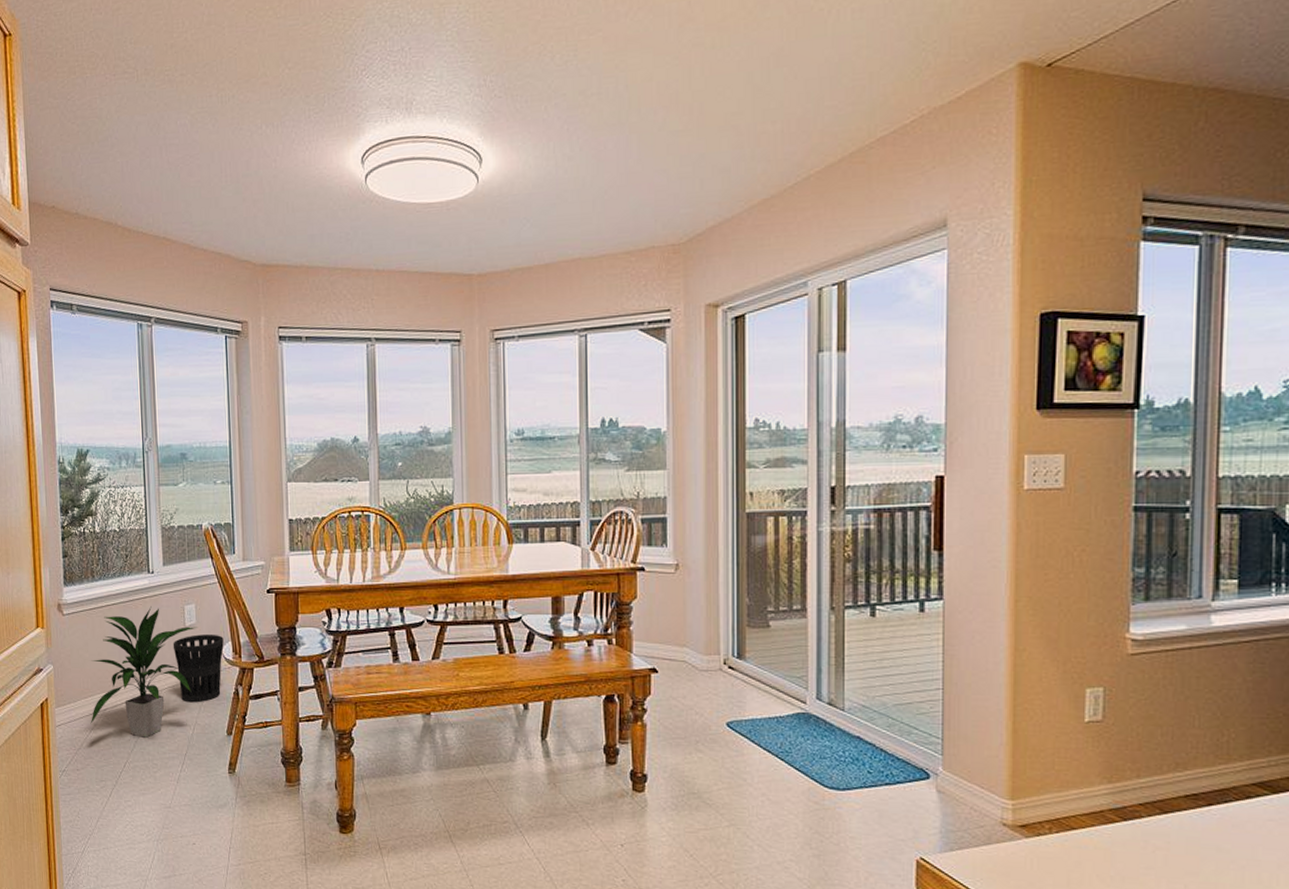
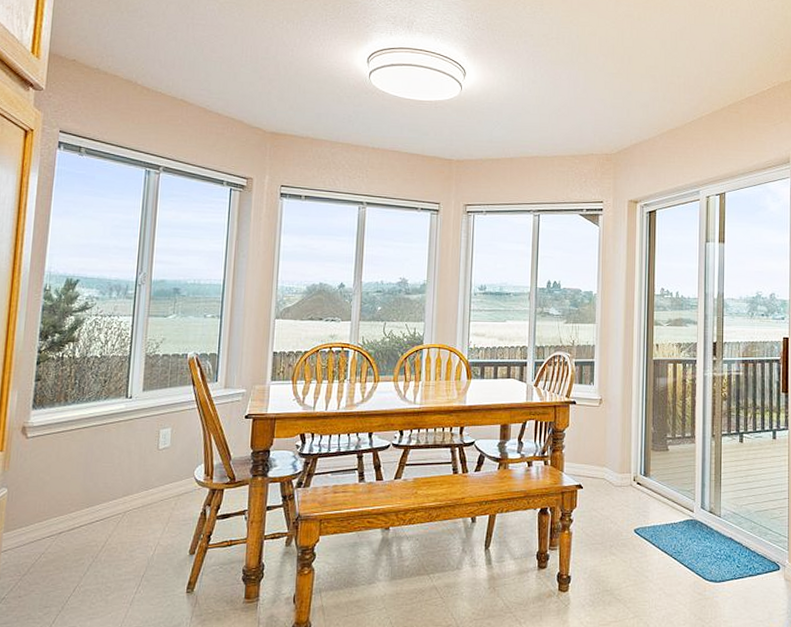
indoor plant: present [90,607,197,738] -> none [41,430,171,560]
wastebasket: present [173,634,224,703] -> none [143,457,197,524]

